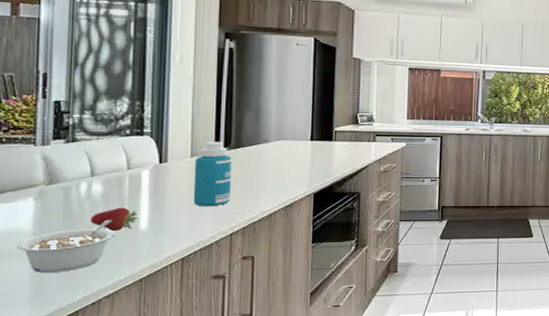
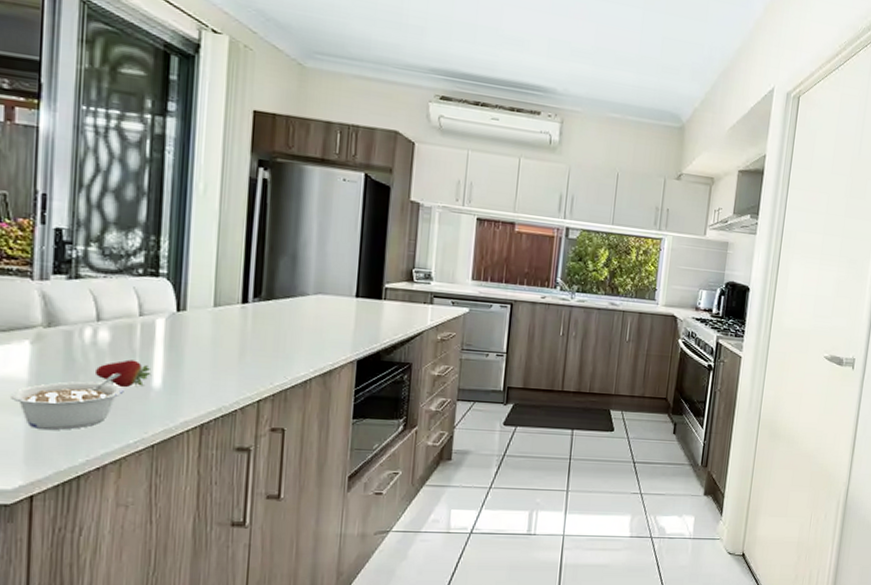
bottle: present [193,142,232,207] -> none [215,290,262,367]

